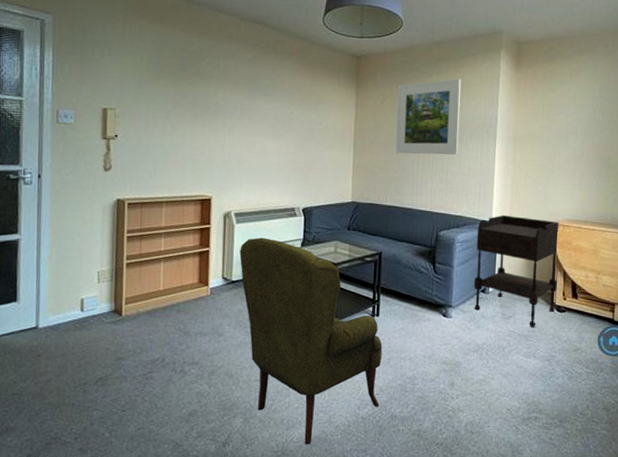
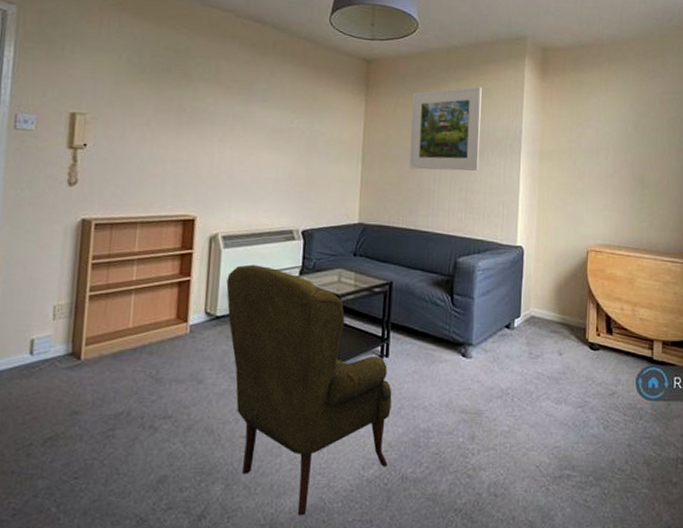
side table: present [474,214,559,328] -> none [497,238,591,369]

